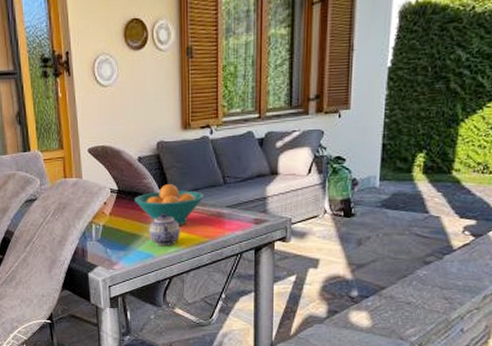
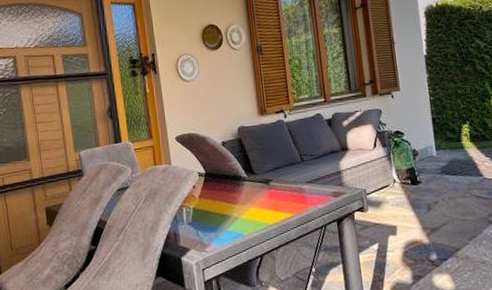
fruit bowl: present [135,184,204,226] -> none [221,165,285,204]
teapot: present [149,213,181,246] -> none [237,192,268,225]

